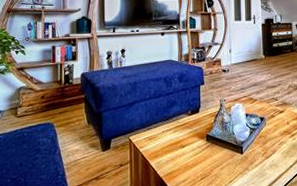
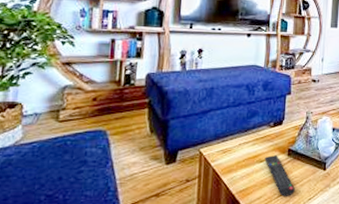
remote control: none [186,141,217,179] -> present [264,155,296,196]

